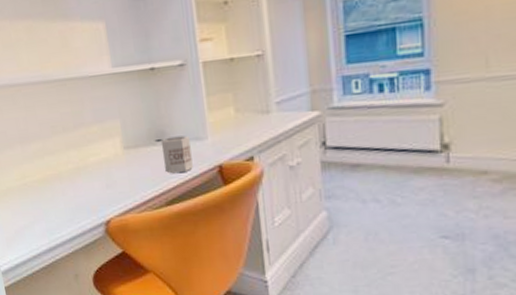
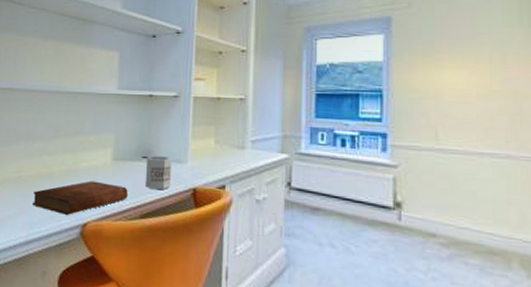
bible: none [44,174,148,215] -> present [33,181,128,215]

